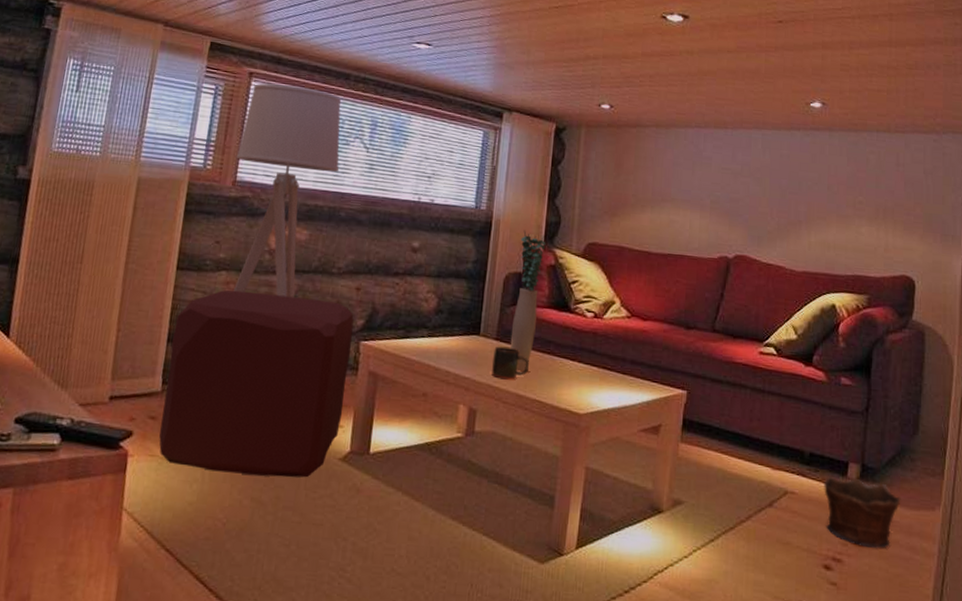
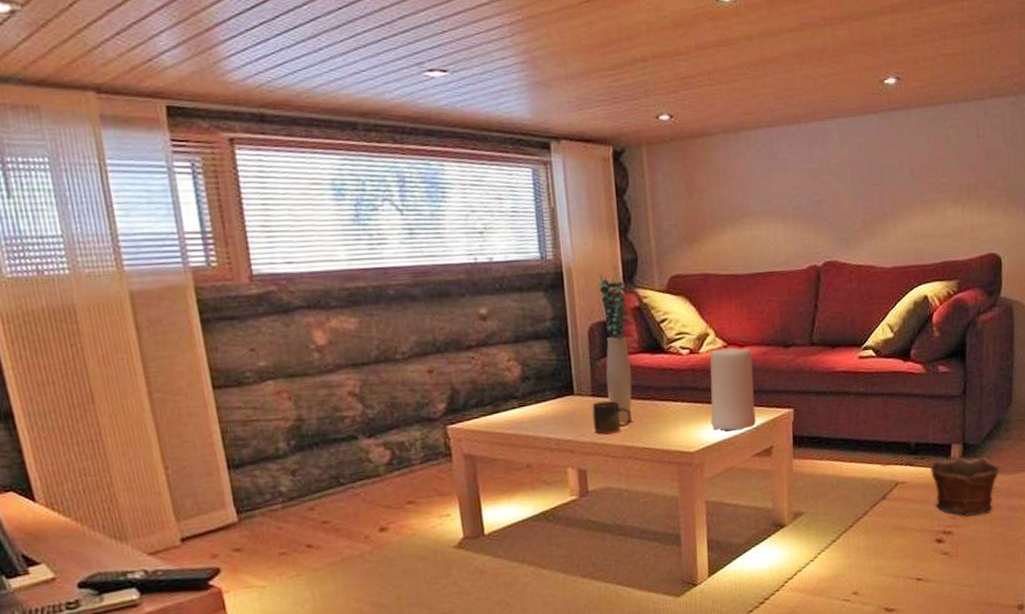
pouf: present [159,290,354,478] -> none [230,390,447,590]
floor lamp: present [234,83,341,298] -> none [239,147,374,400]
candle: none [604,318,654,402] -> present [709,347,756,431]

